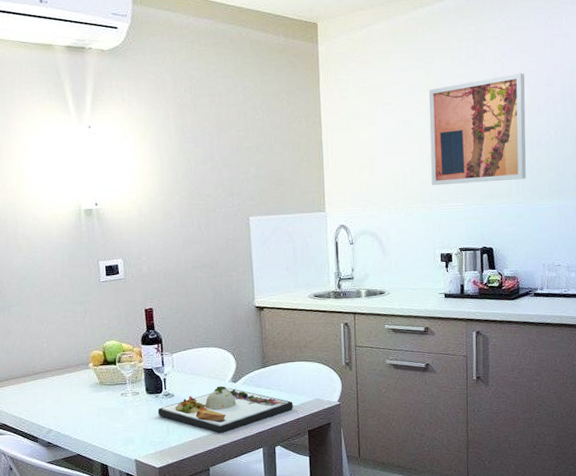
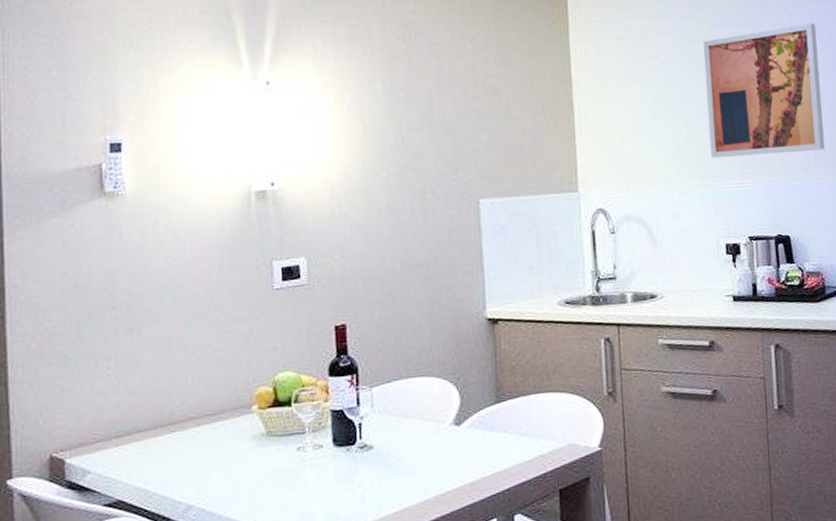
dinner plate: present [157,386,293,434] -> none [349,430,538,501]

